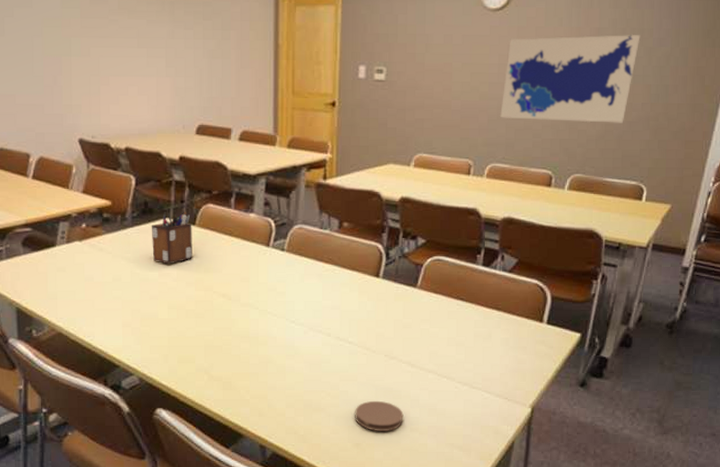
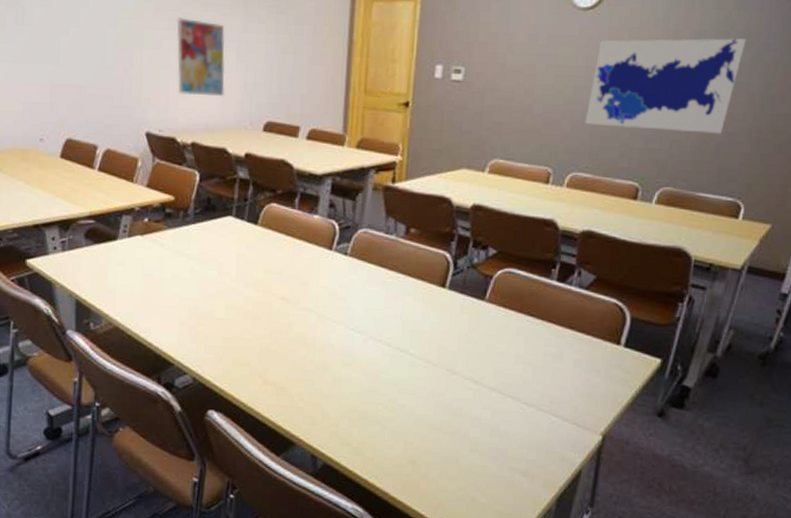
wall art: none [104,25,155,102] -> present [176,17,225,97]
desk organizer: present [151,210,192,265] -> none [213,208,254,264]
coaster: present [355,400,404,431] -> none [411,416,464,450]

